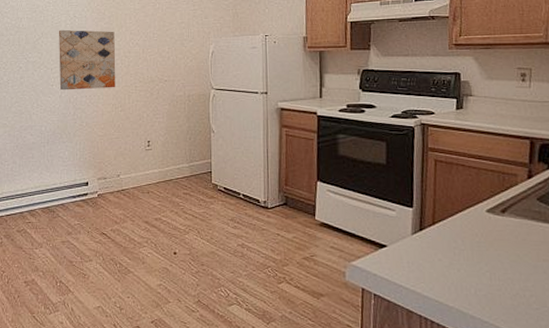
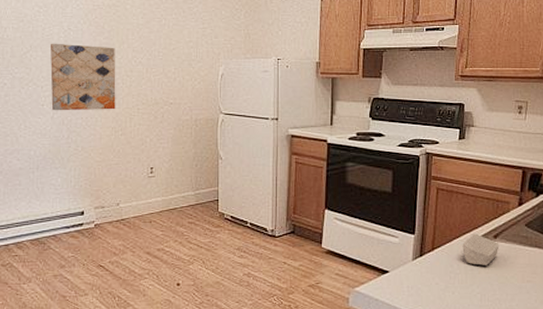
soap bar: none [466,207,509,242] -> present [462,233,499,265]

